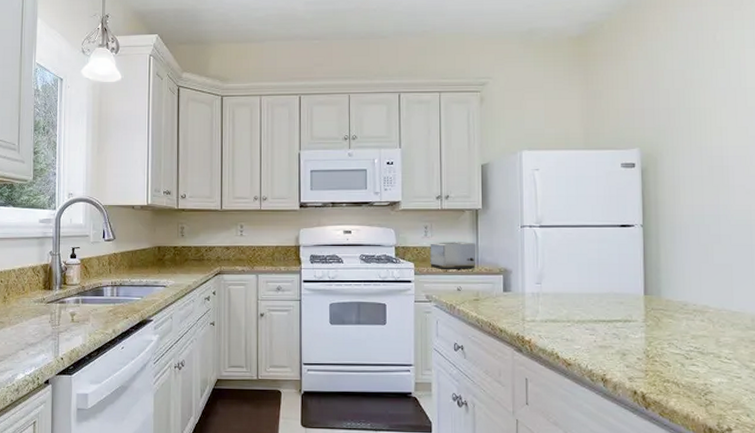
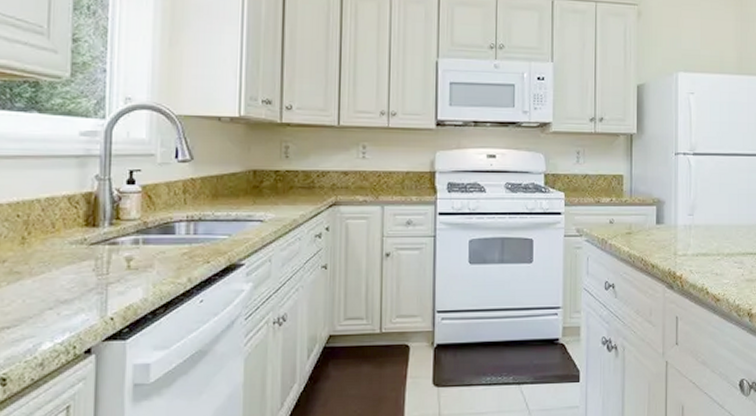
toaster: present [430,242,476,270] -> none [582,169,630,201]

